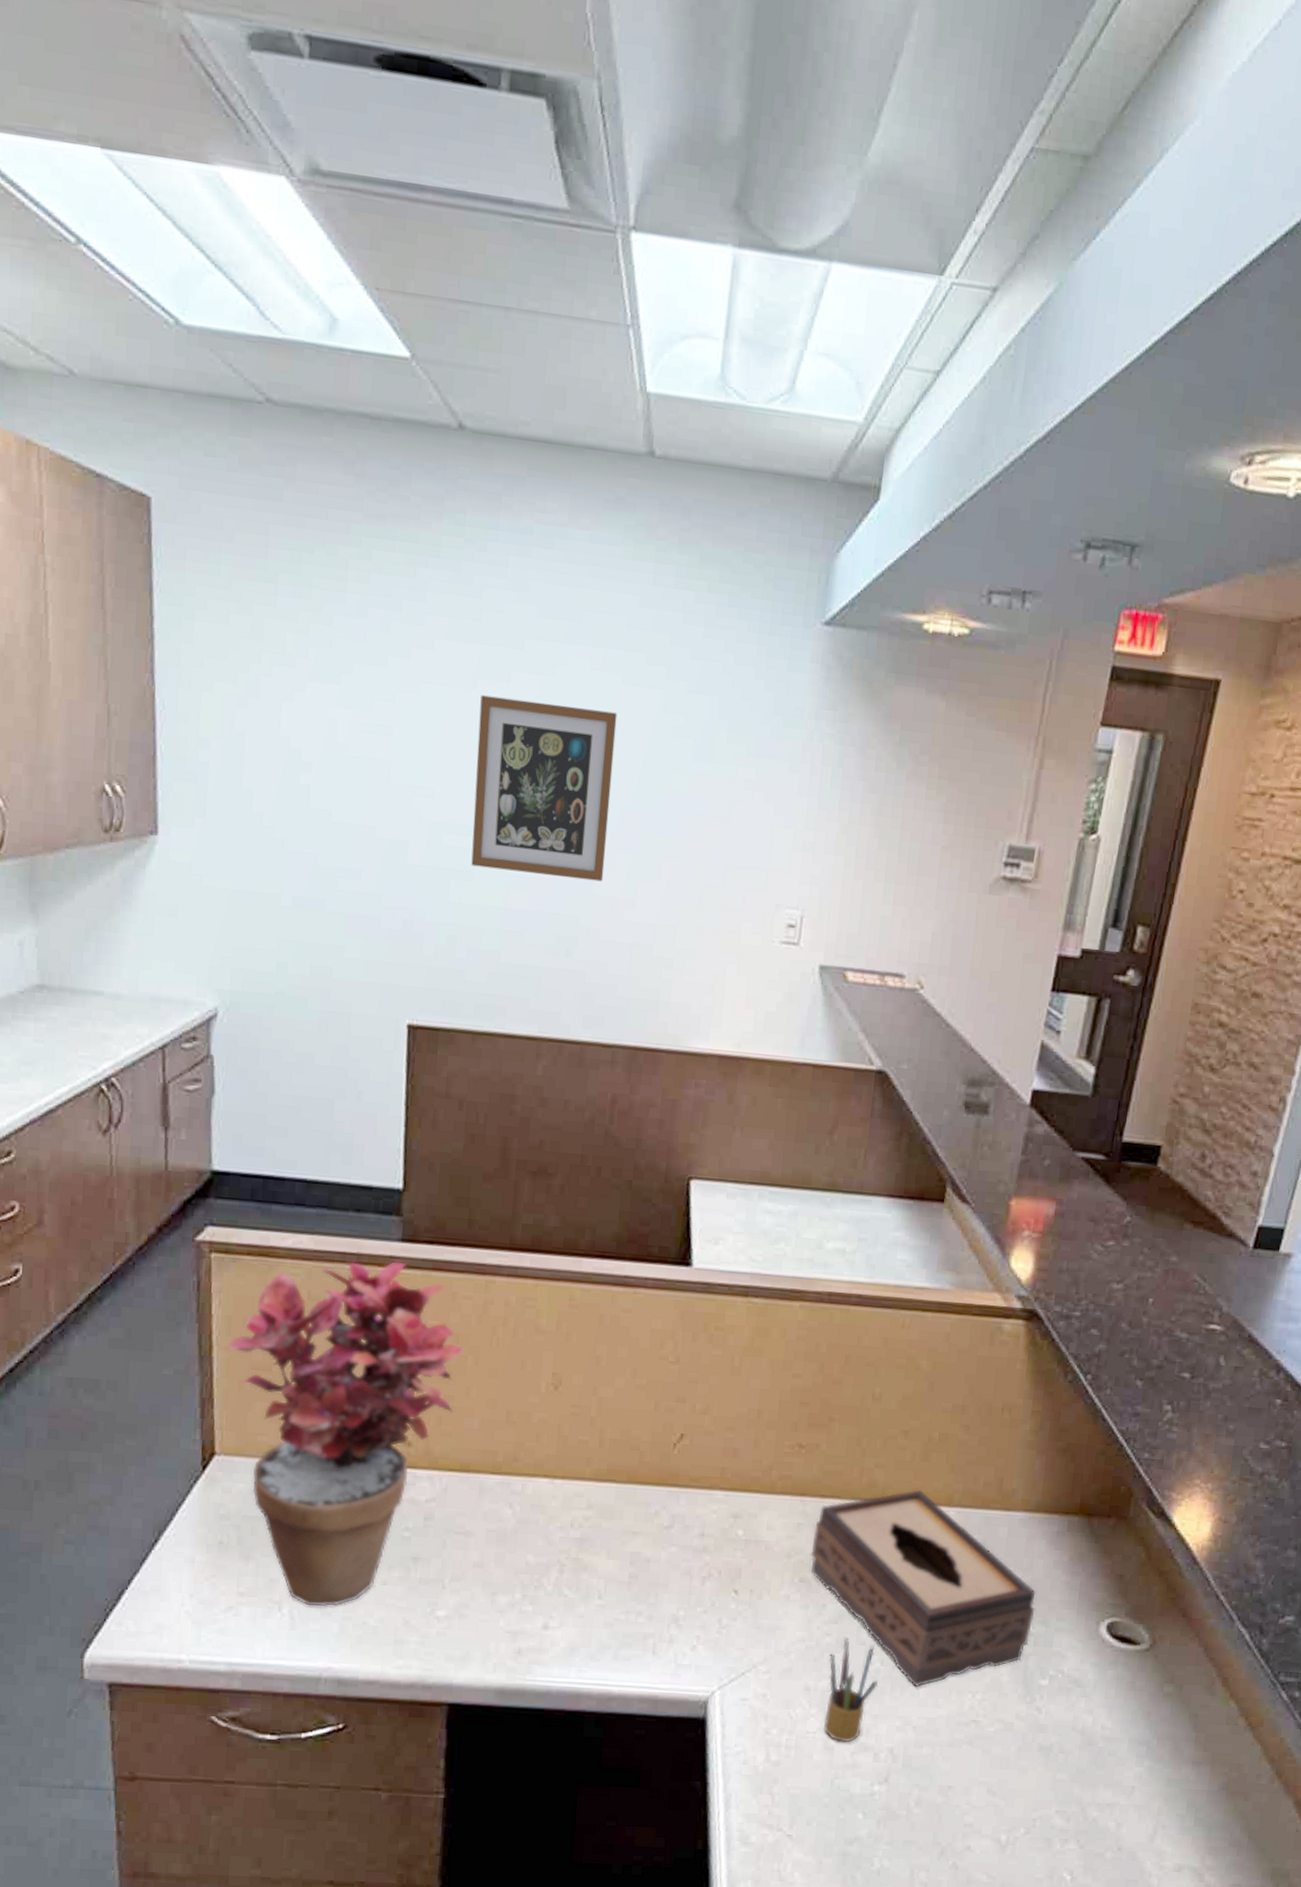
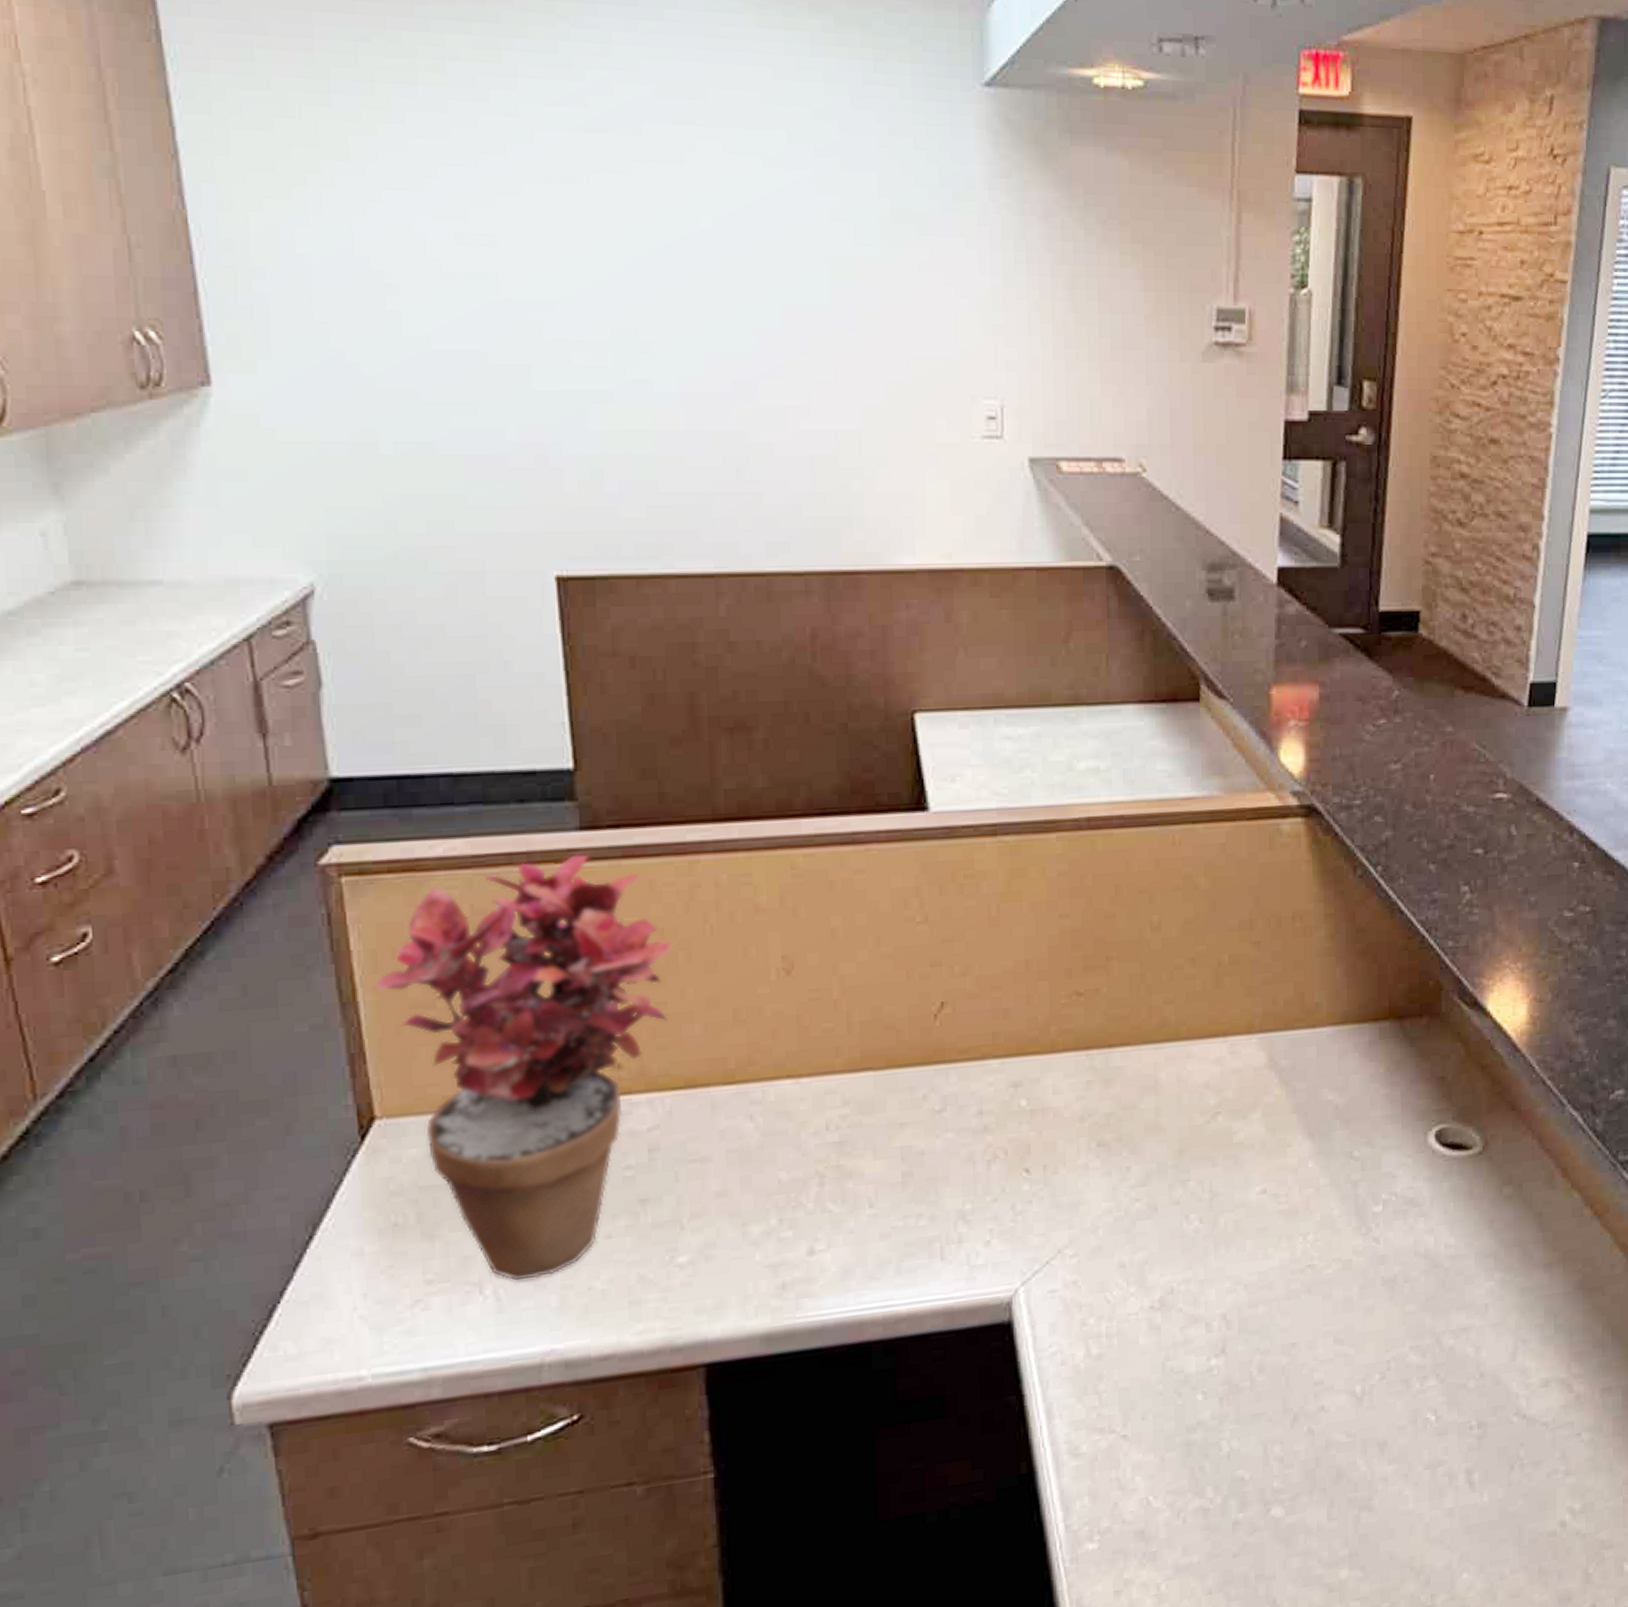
wall art: present [471,695,618,882] -> none [598,191,770,390]
tissue box: present [810,1490,1036,1688] -> none [1106,1021,1358,1241]
pencil box: present [823,1636,879,1743] -> none [1141,1198,1200,1319]

